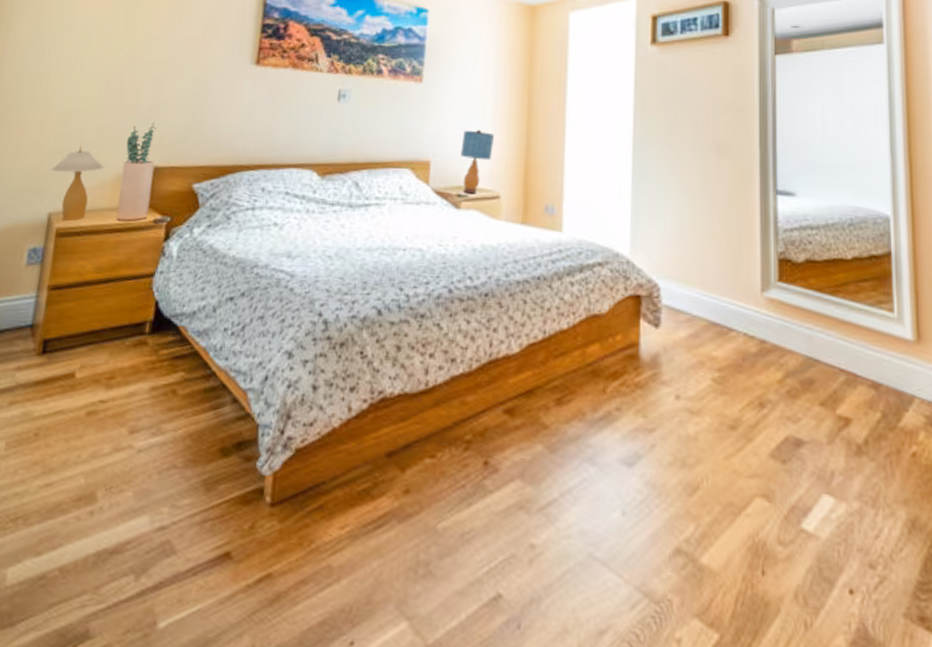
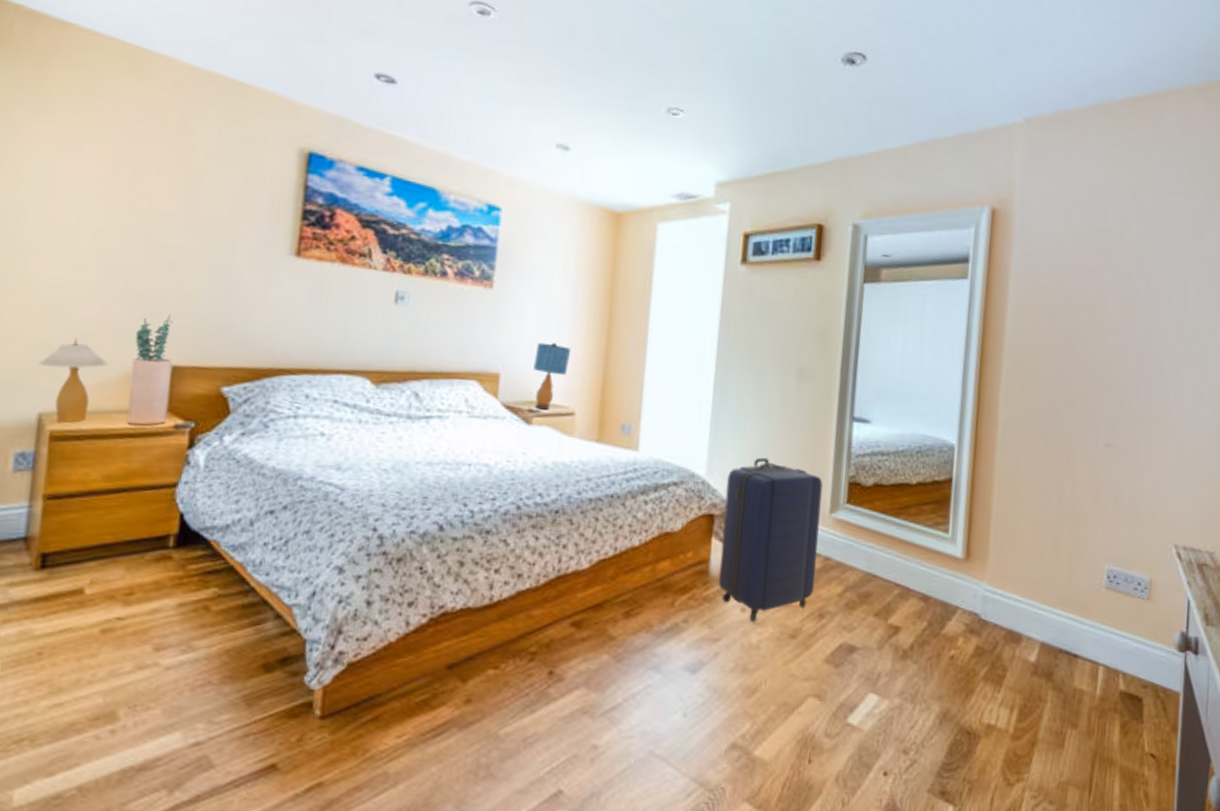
suitcase: none [649,235,752,410] -> present [718,457,823,621]

